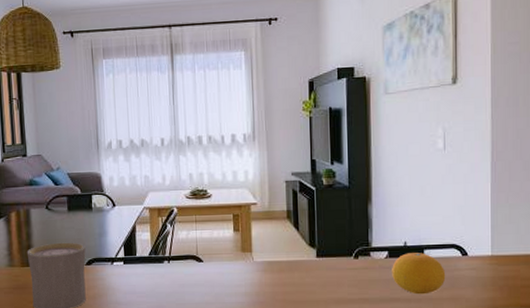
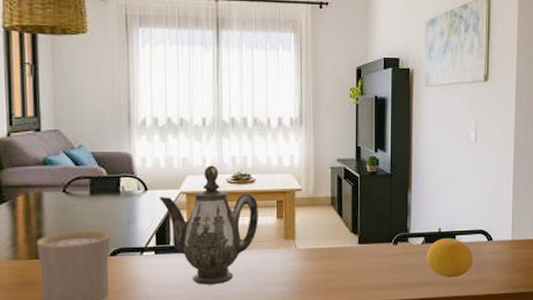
teapot: none [125,182,216,294] -> present [159,165,258,285]

